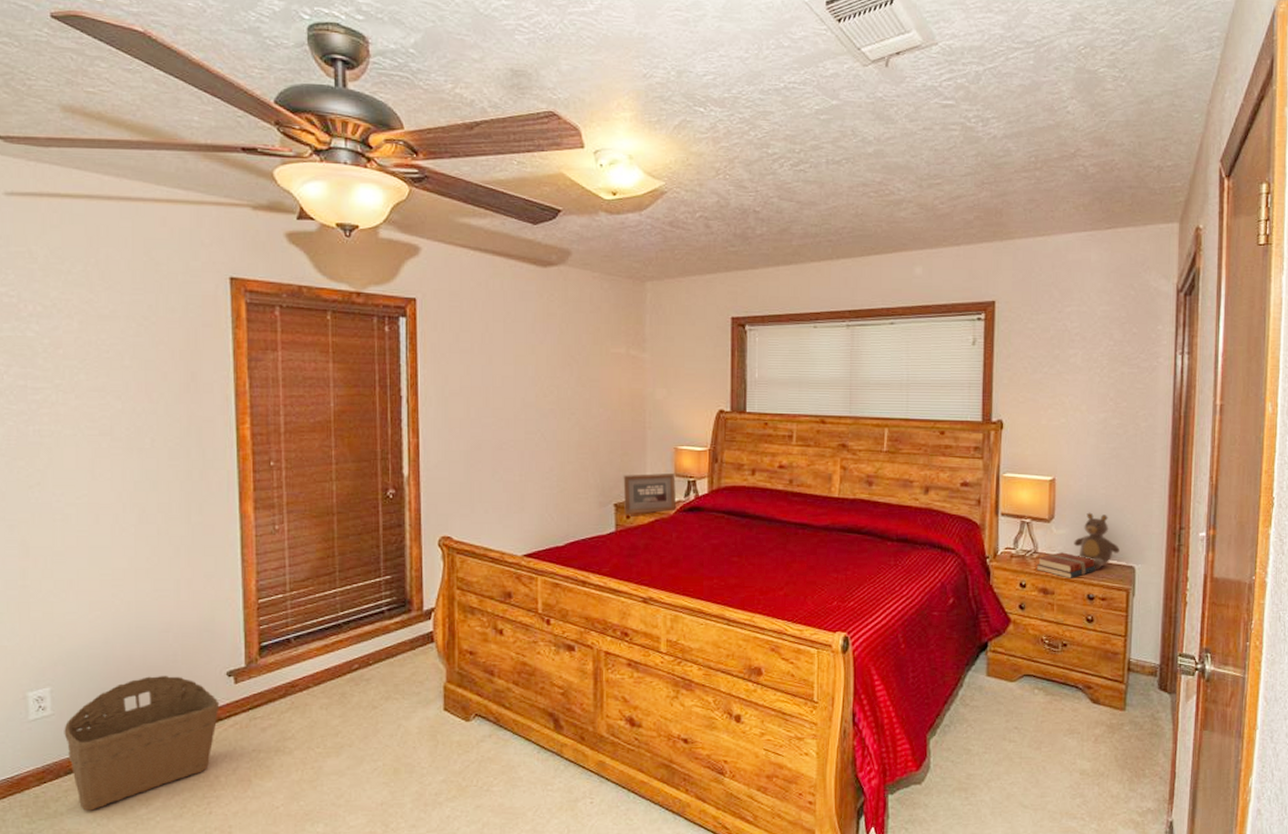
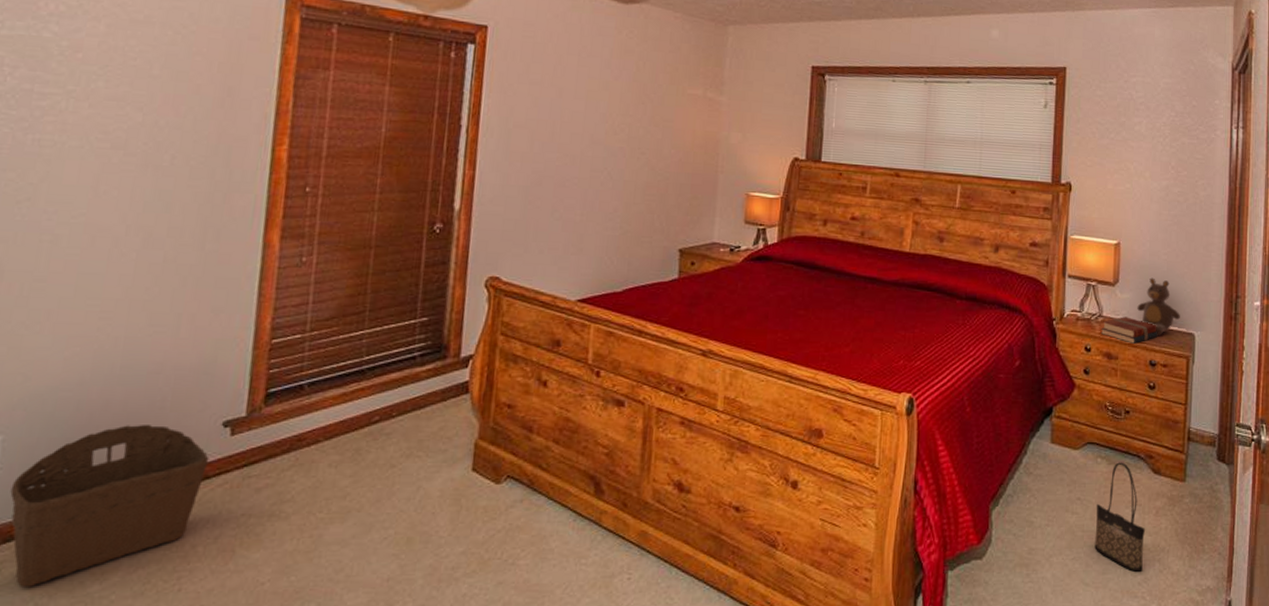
picture frame: present [623,474,677,514] -> none [689,219,745,261]
tote bag: none [1033,693,1085,795] -> present [1094,462,1146,572]

